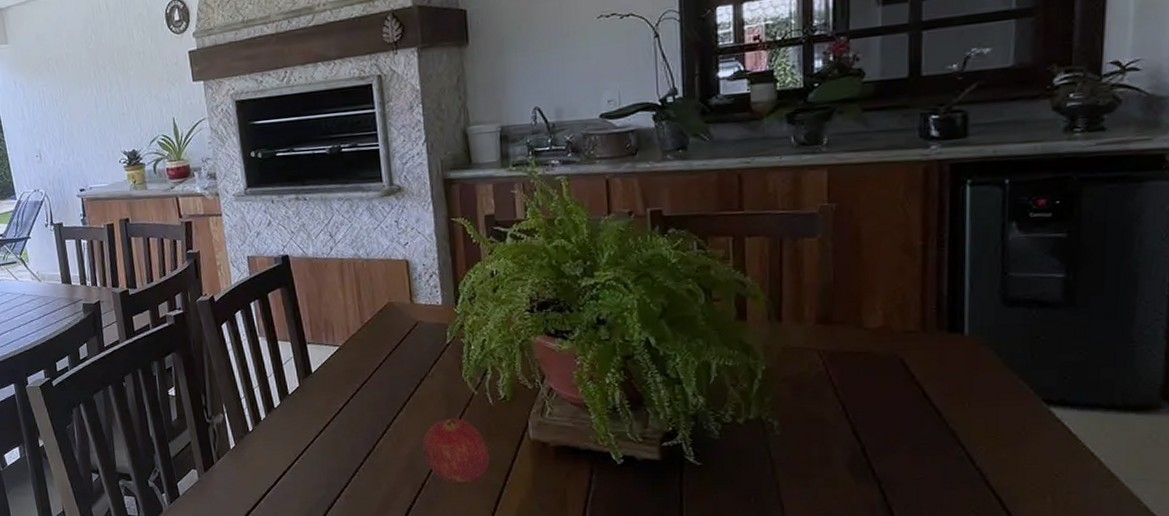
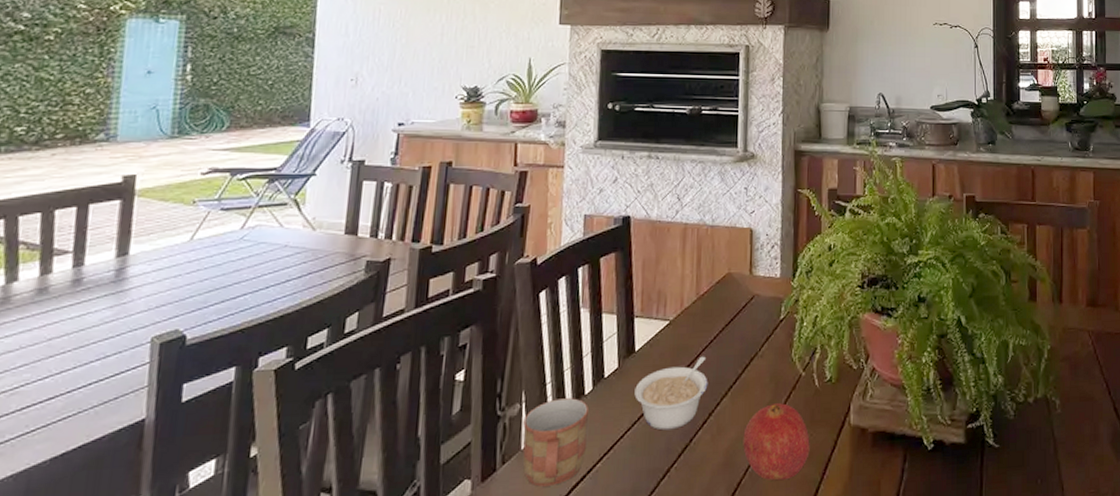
mug: none [228,410,284,477] -> present [522,398,589,487]
legume: none [317,377,383,438] -> present [634,356,708,431]

